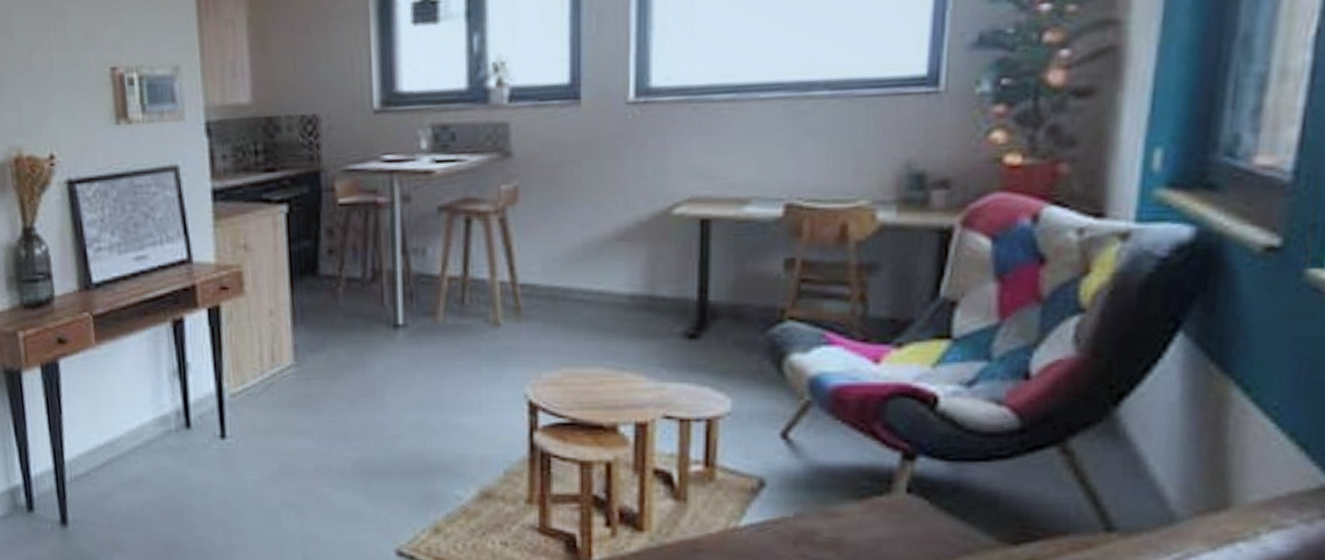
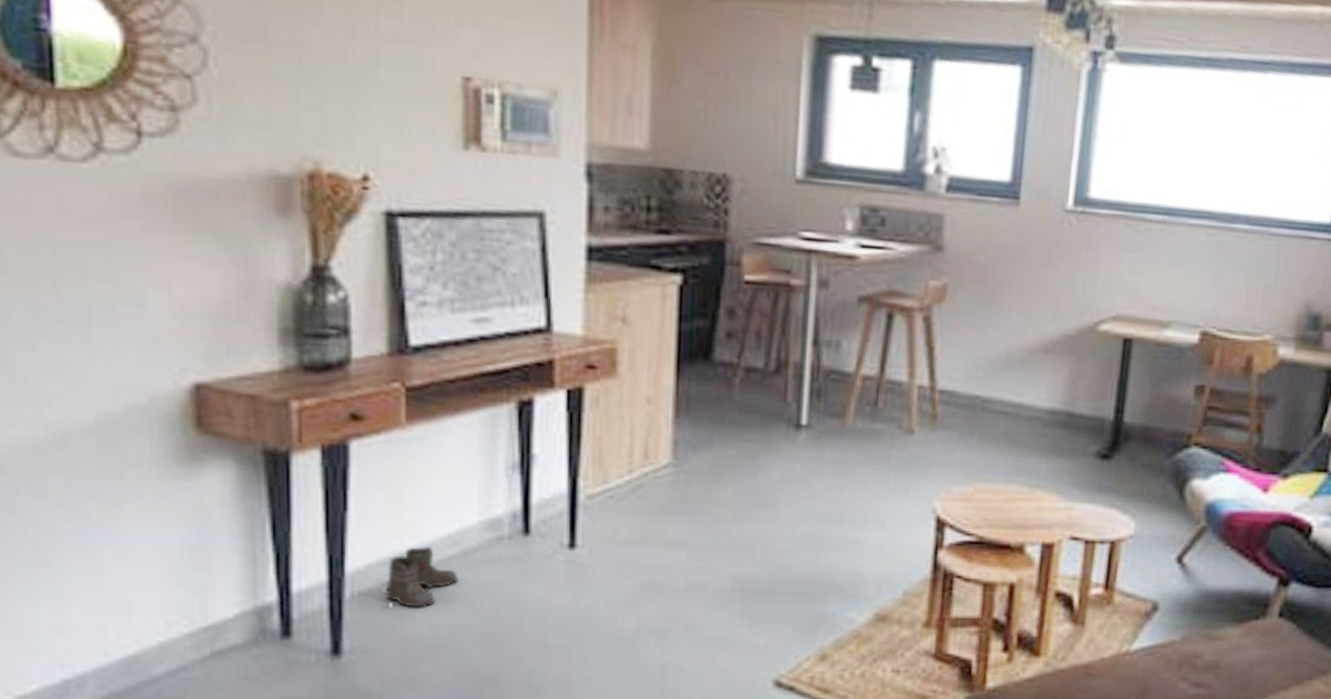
boots: none [92,440,142,488] -> present [386,547,458,608]

